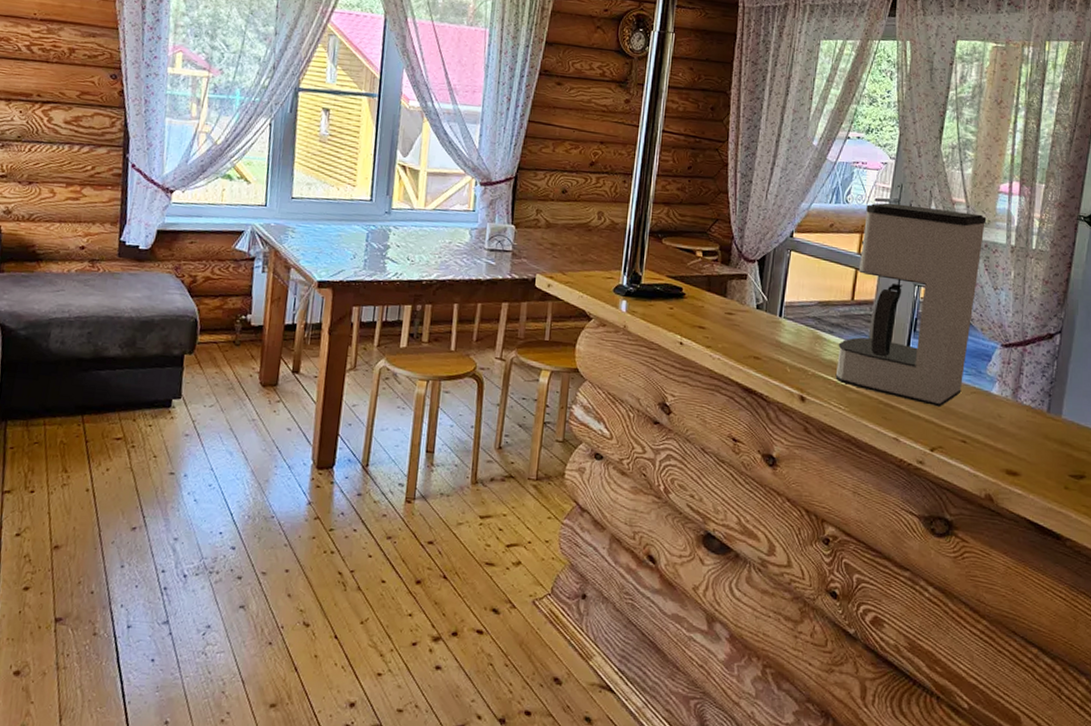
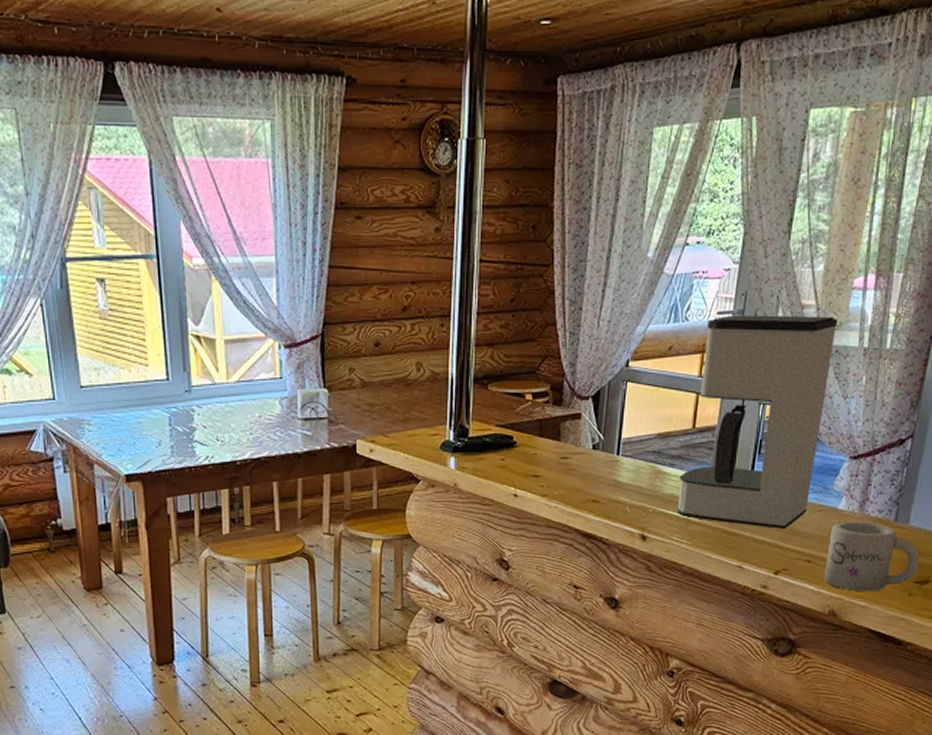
mug: none [979,406,1073,481] -> present [823,521,919,592]

